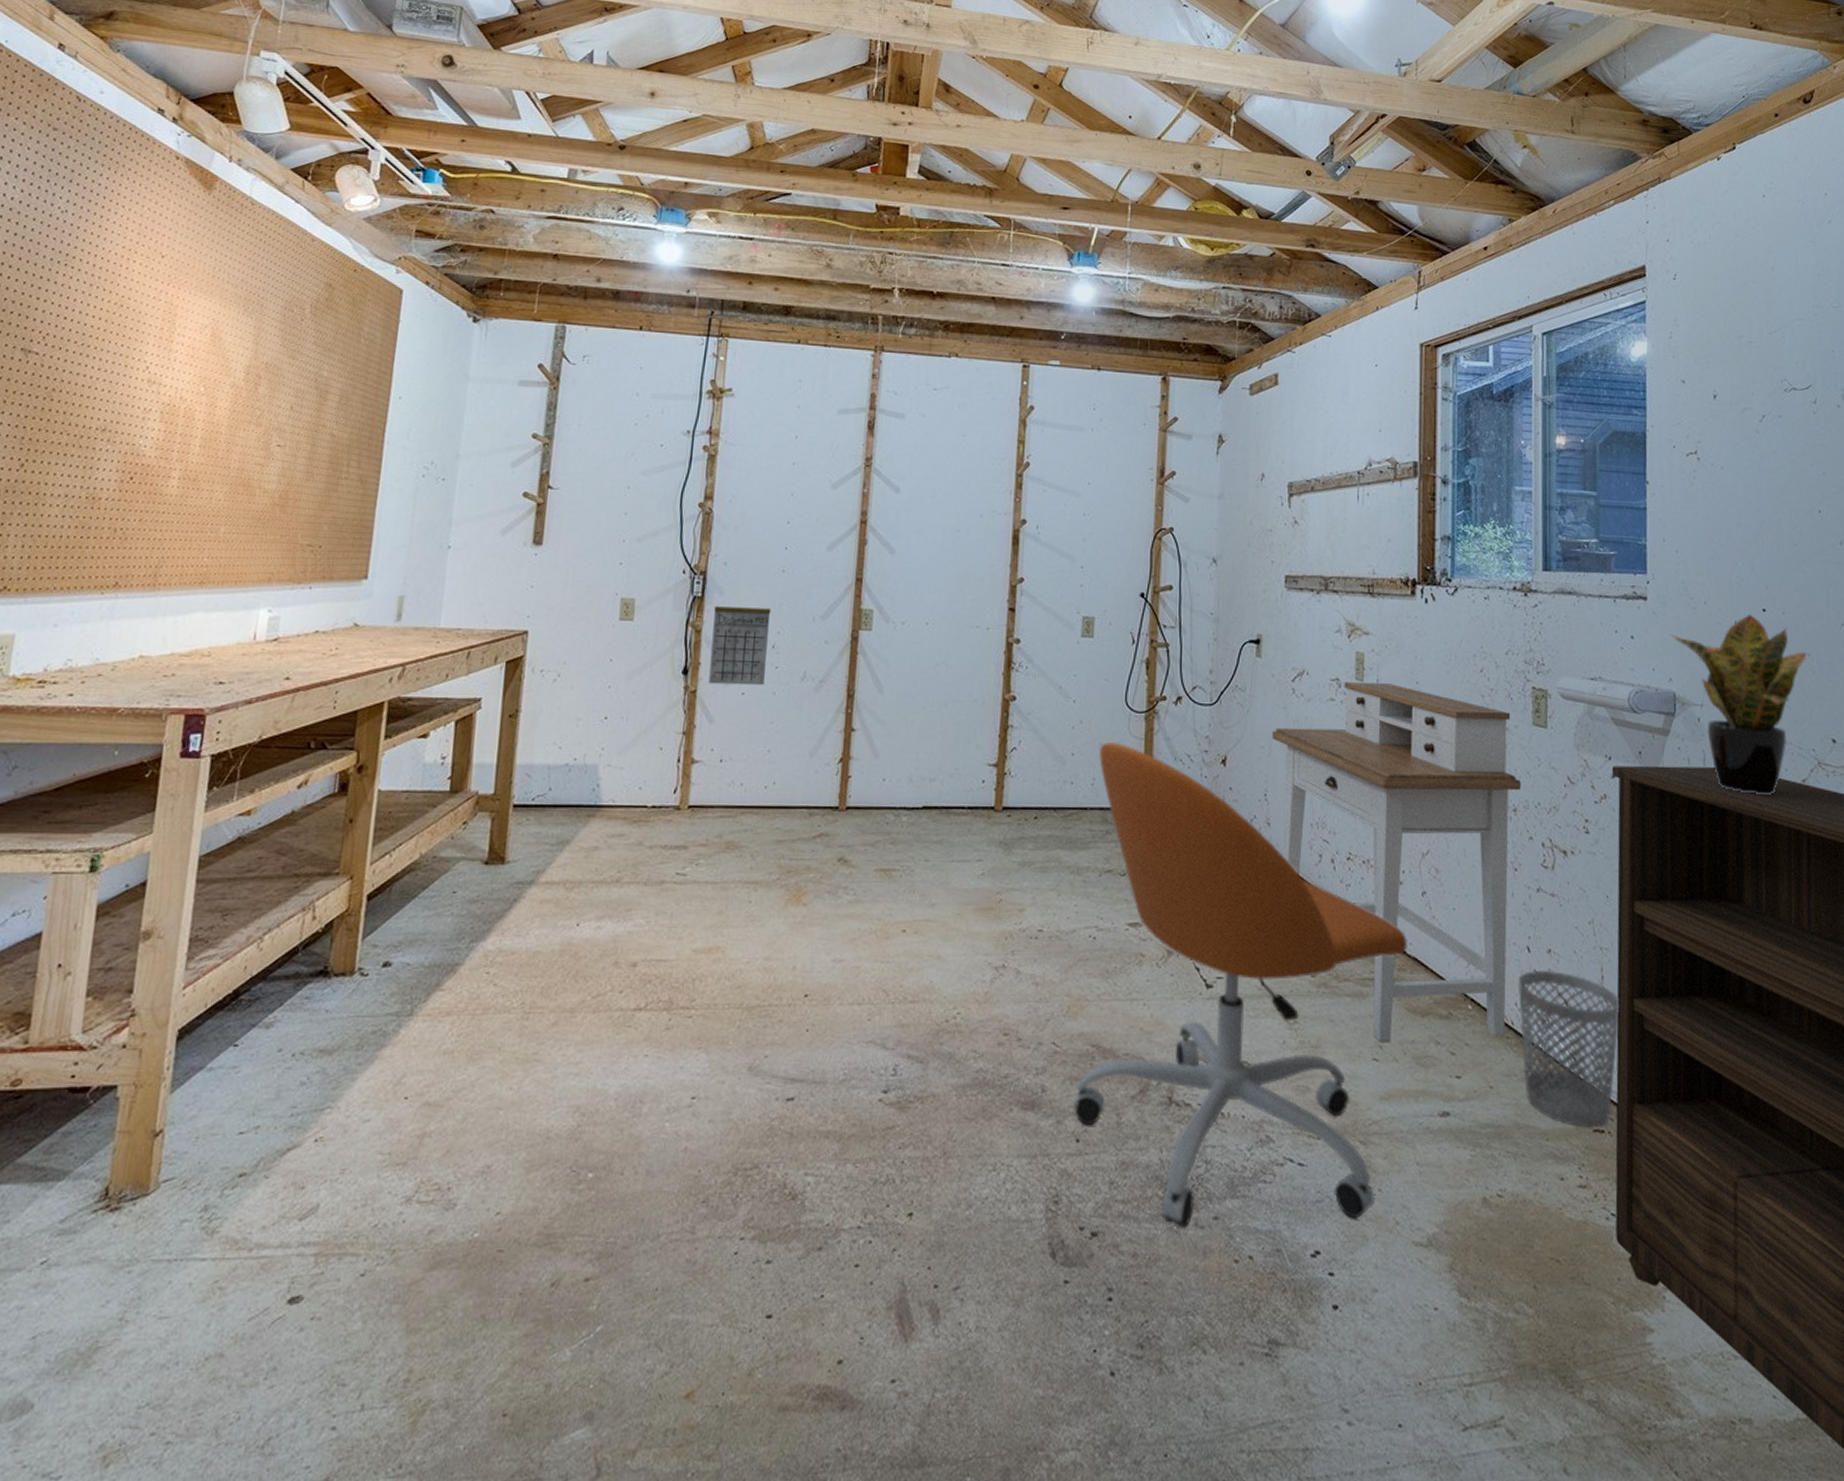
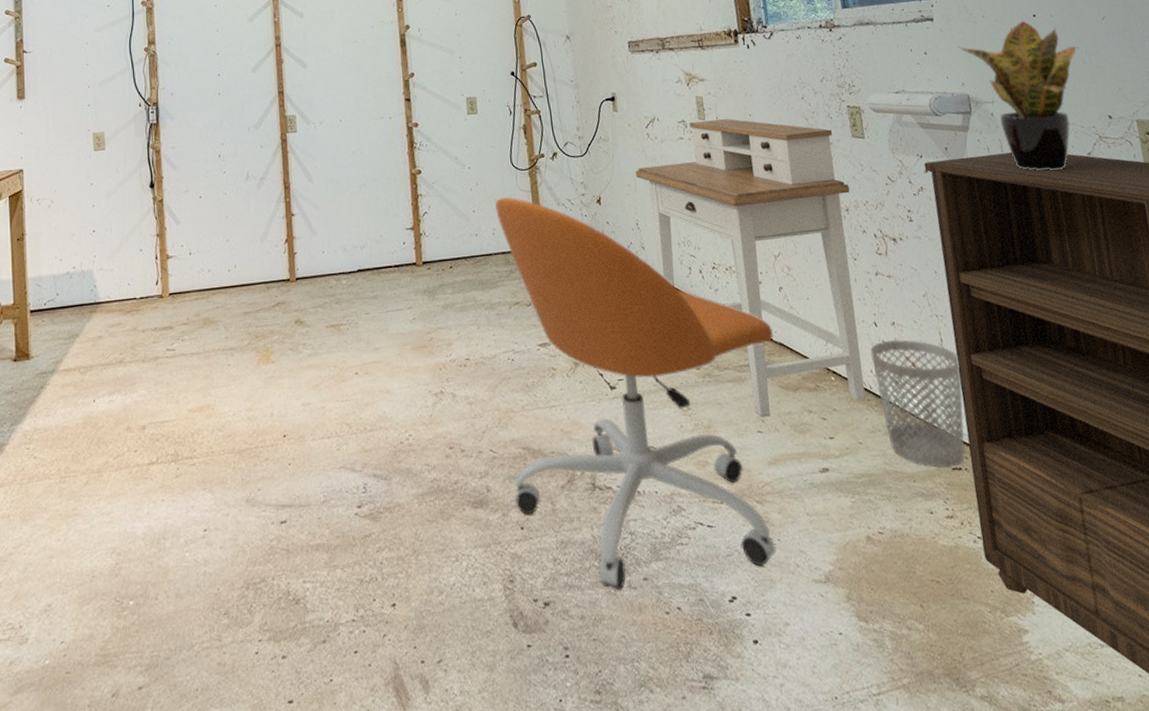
calendar: present [708,606,771,686] -> none [167,125,216,193]

